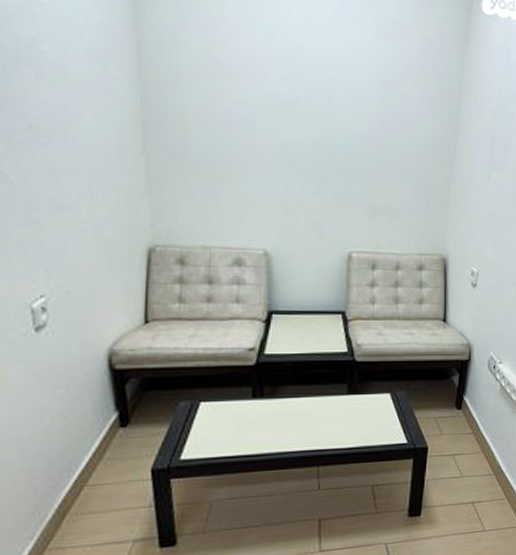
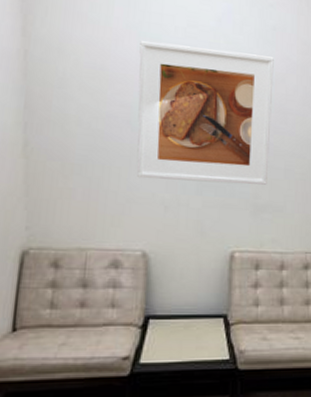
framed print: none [254,33,392,187] -> present [137,41,274,185]

